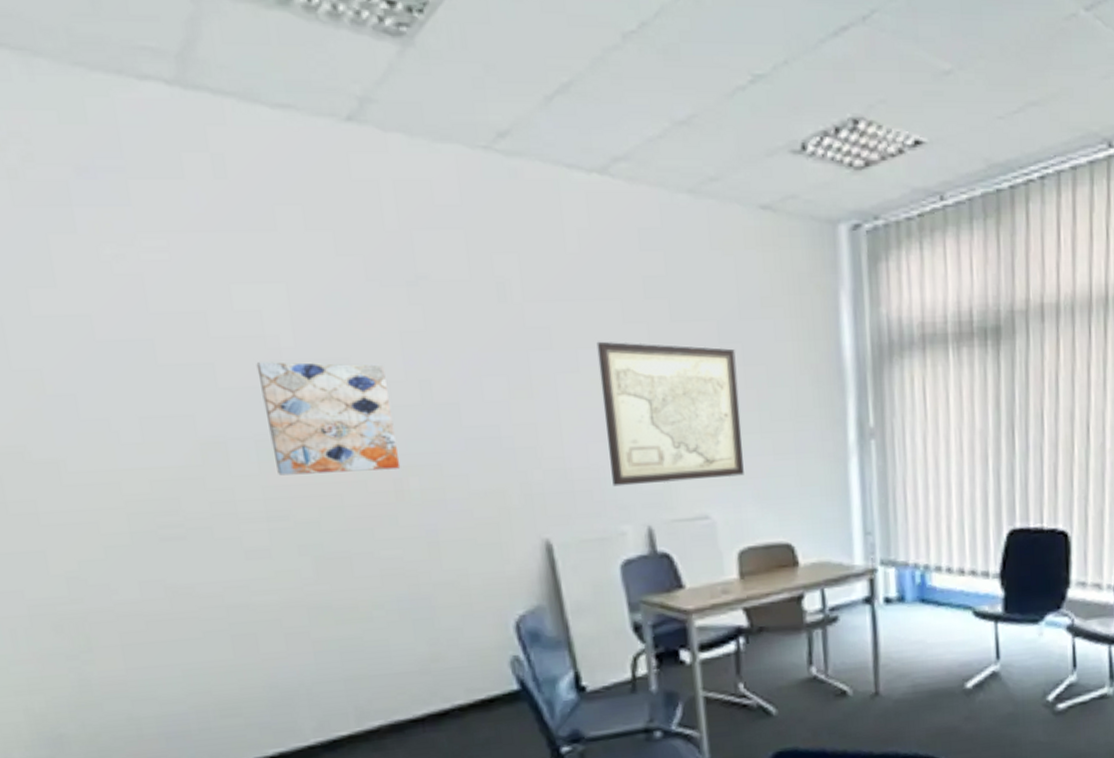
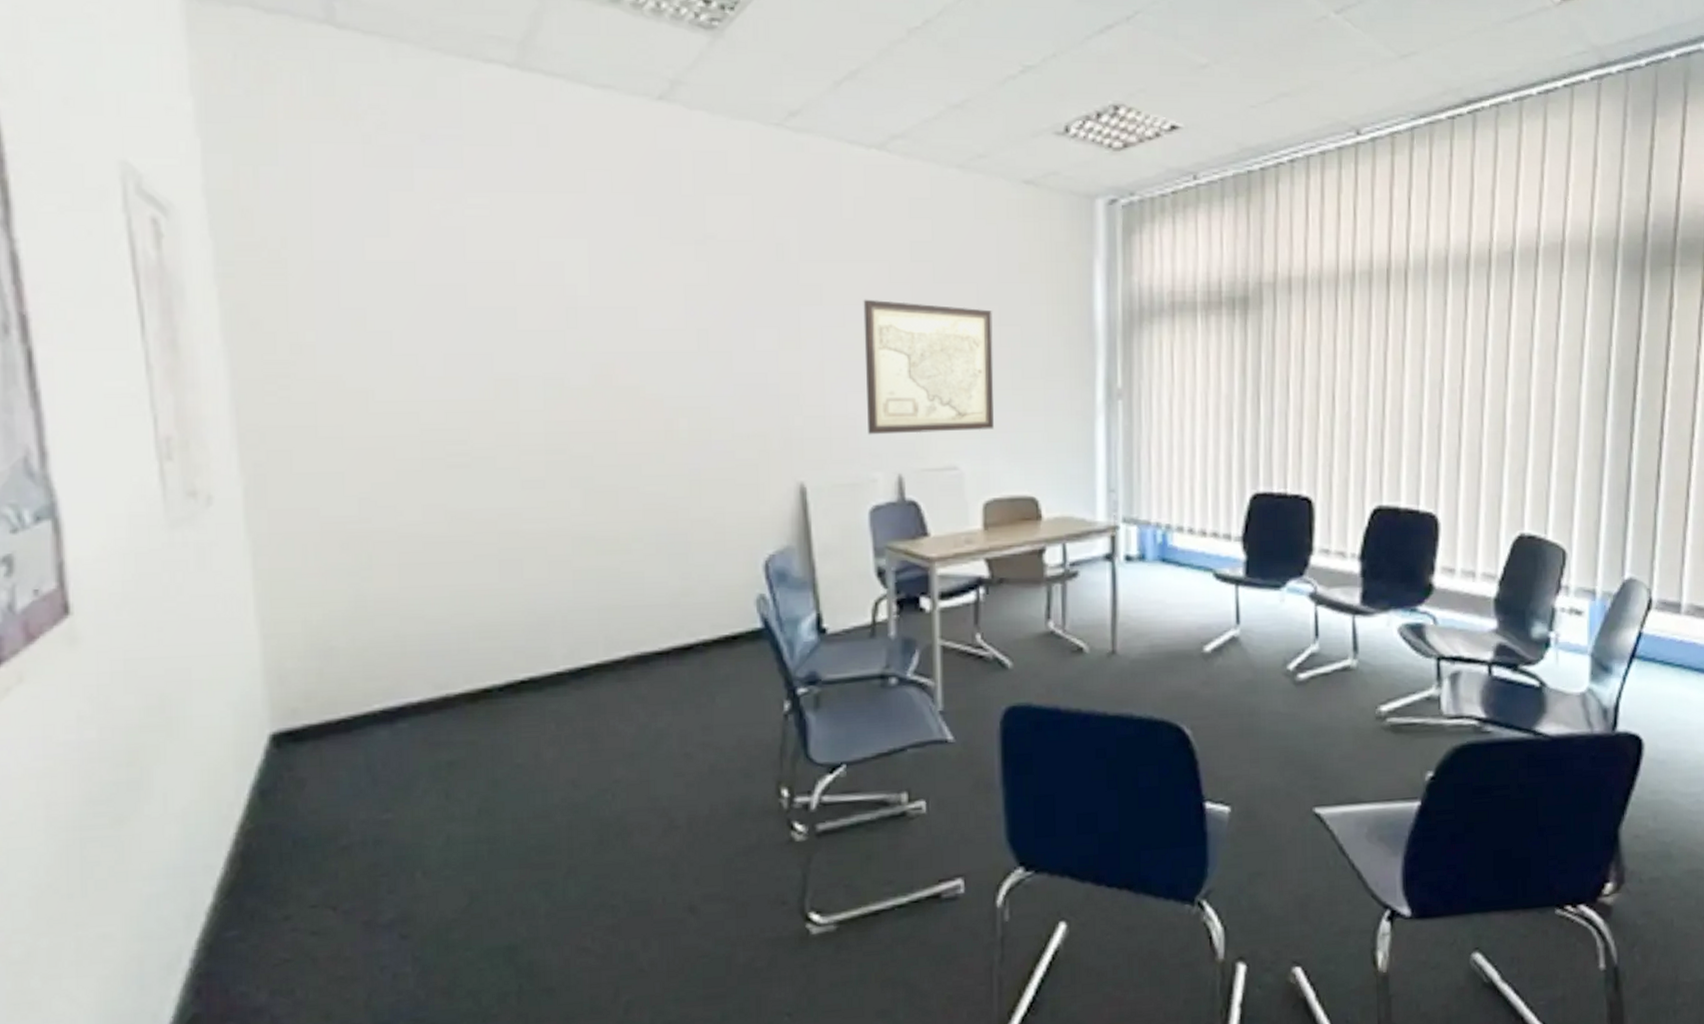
wall art: present [256,362,401,476] -> none [553,308,673,412]

